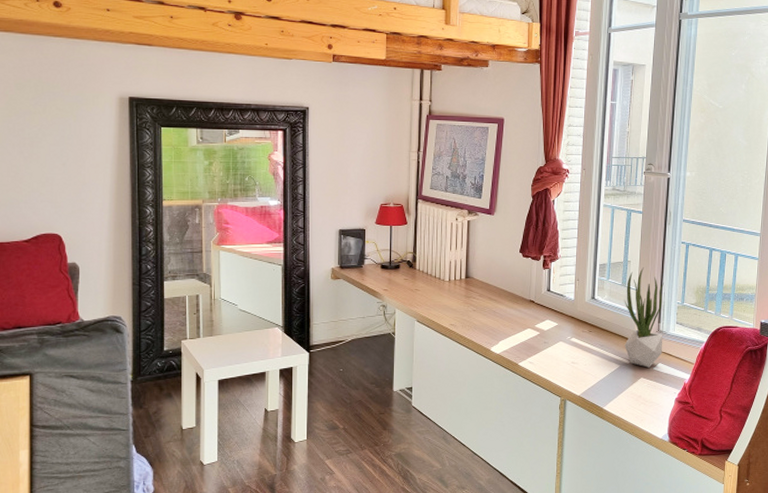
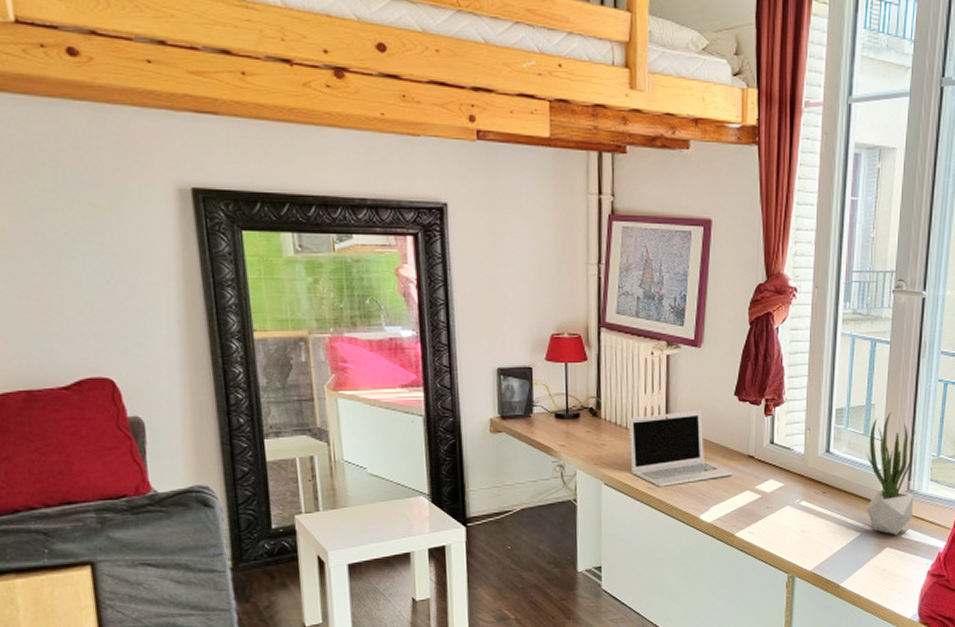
laptop: none [437,263,518,324] -> present [629,410,733,487]

